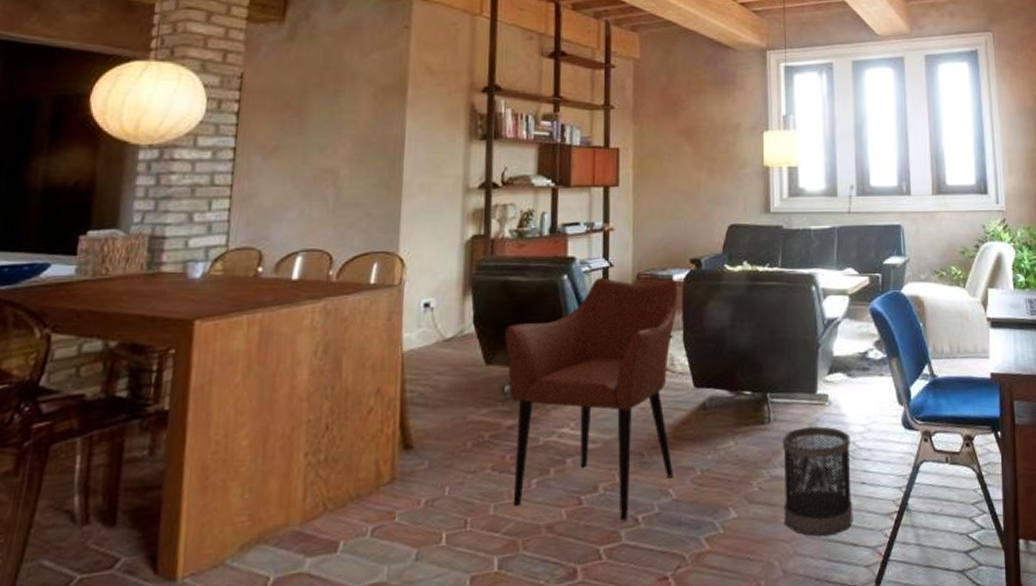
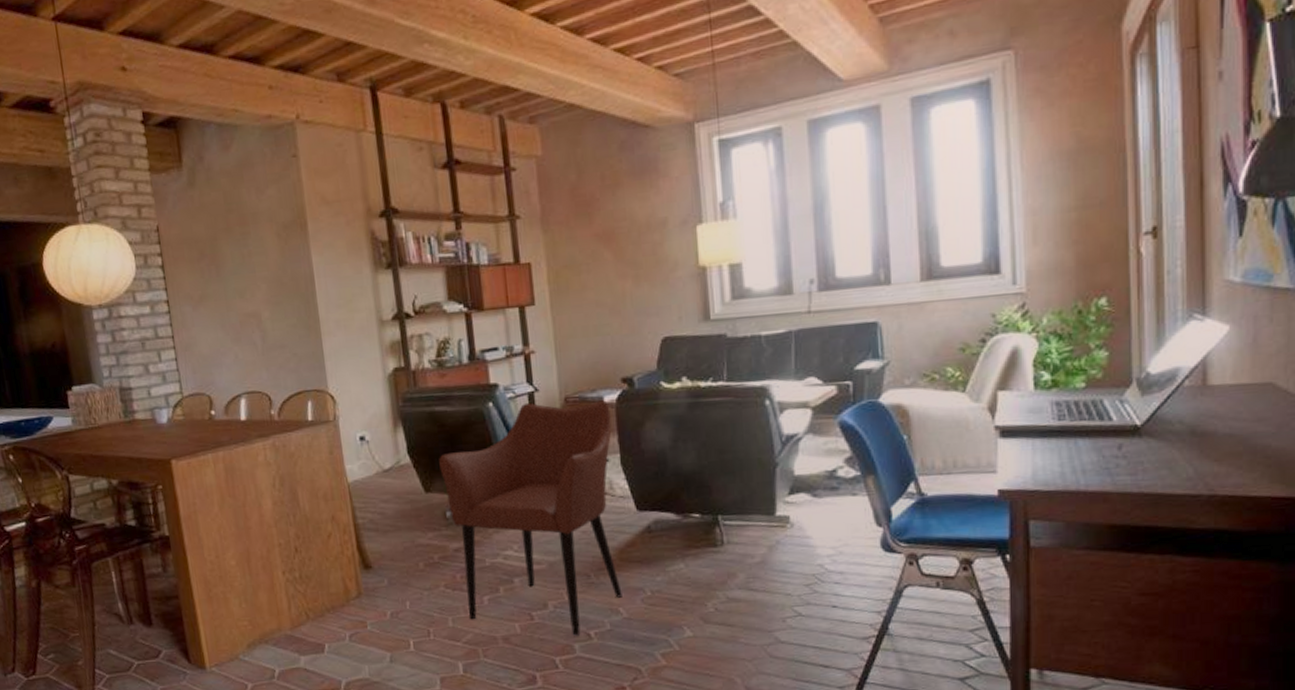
wastebasket: present [783,426,853,537] -> none [739,549,823,658]

